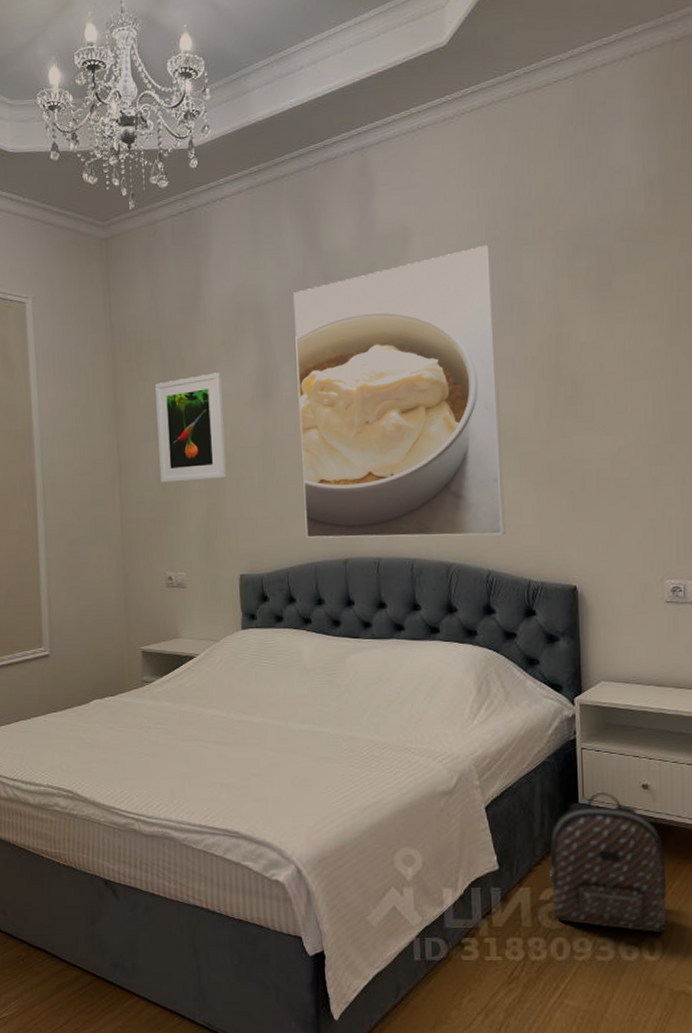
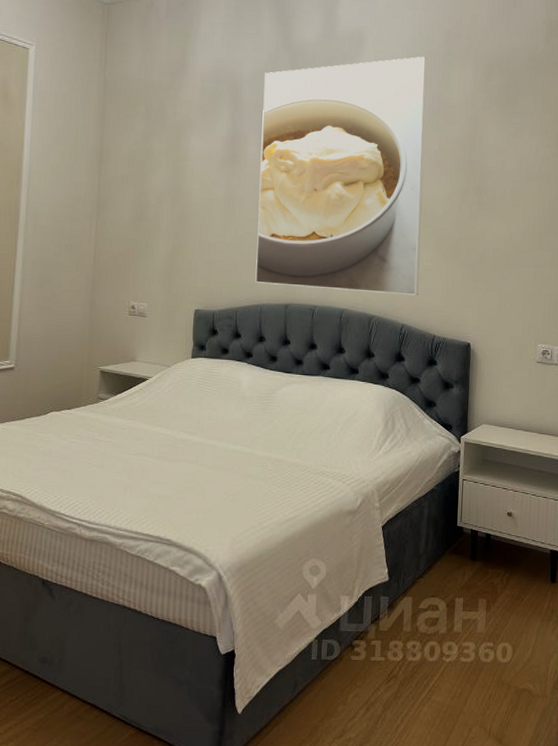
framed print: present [155,372,227,483] -> none [134,132,197,224]
backpack: present [549,793,667,934] -> none [428,518,521,639]

